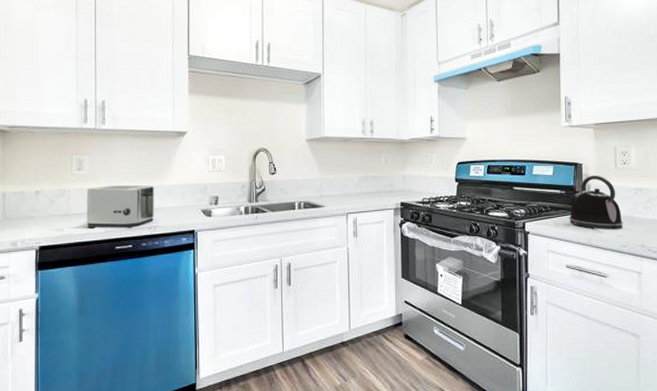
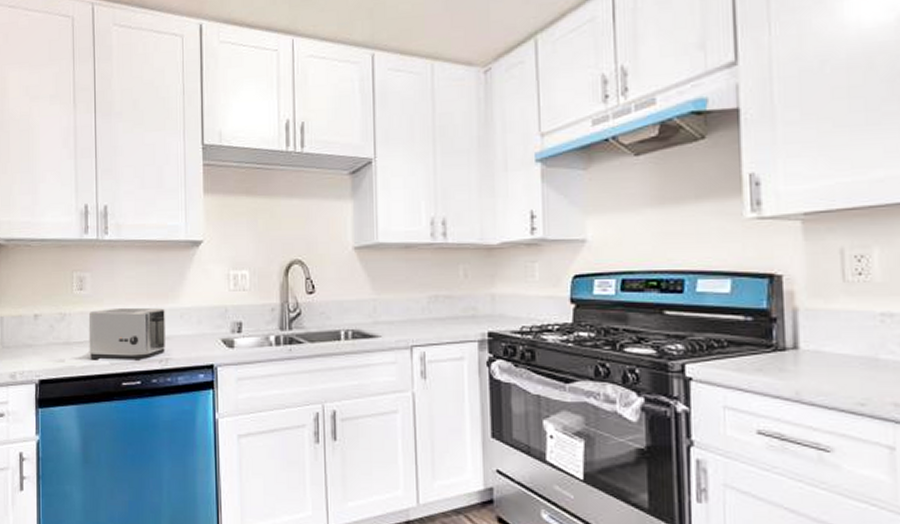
kettle: present [569,175,624,230] -> none [760,292,861,378]

